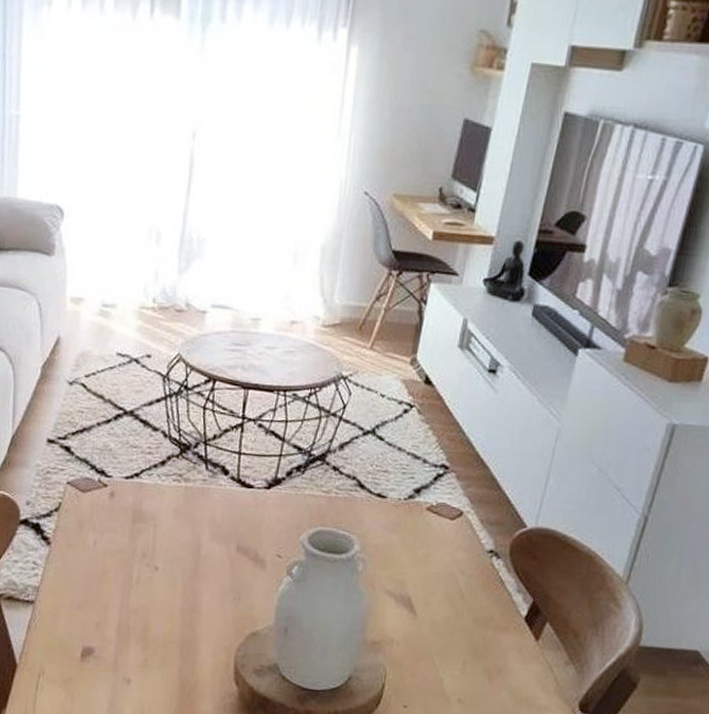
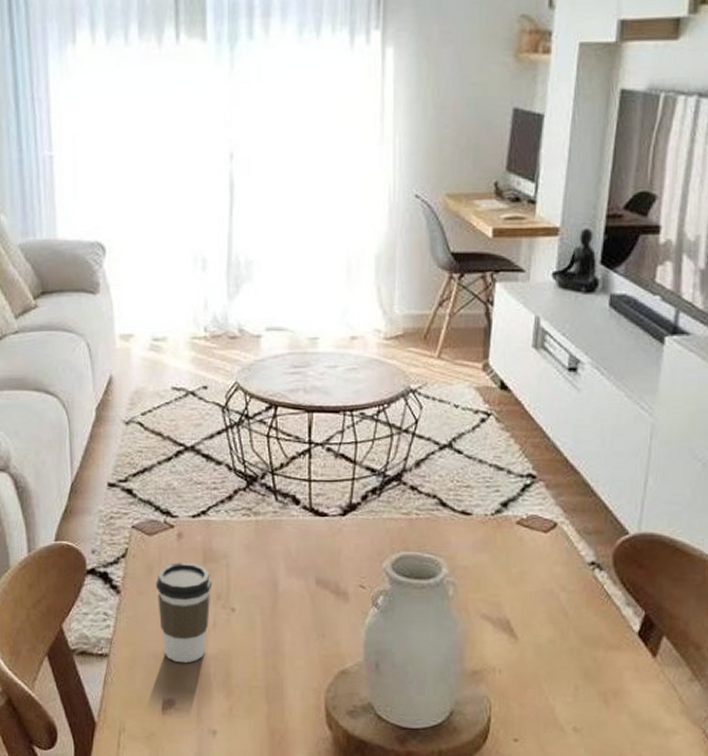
coffee cup: none [84,520,140,615] -> present [155,563,213,663]

